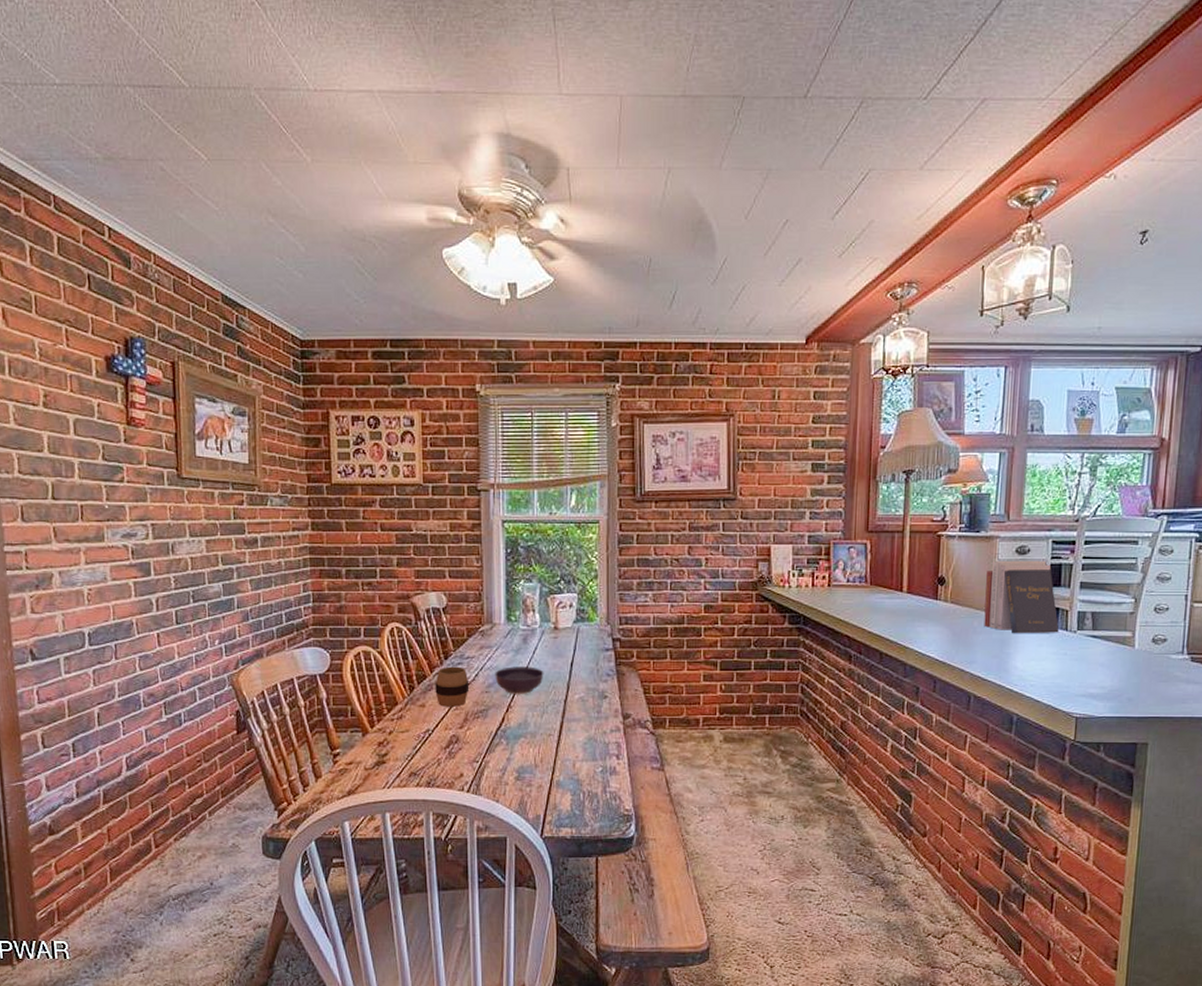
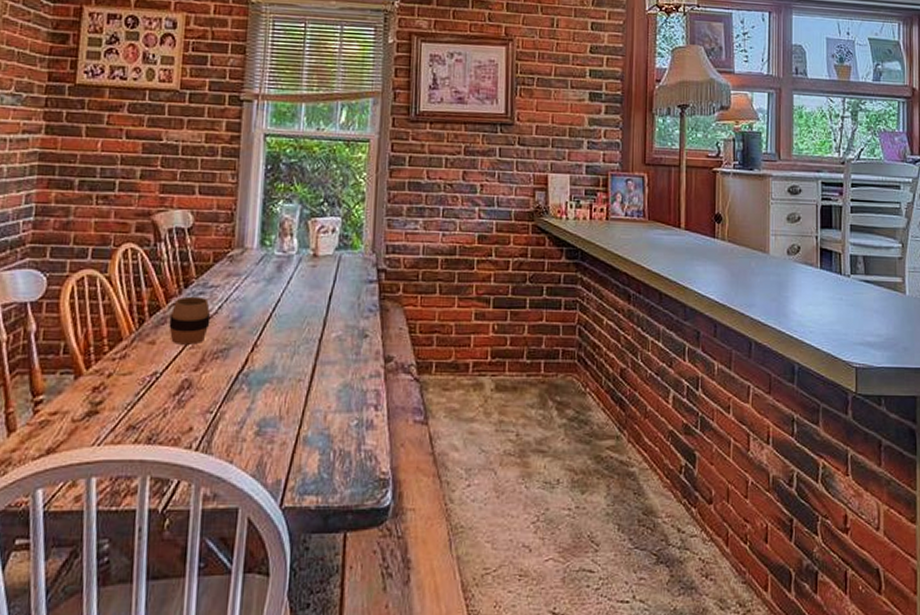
bowl: present [495,666,544,695] -> none [241,298,298,332]
books: present [984,560,1060,634] -> none [761,199,834,277]

